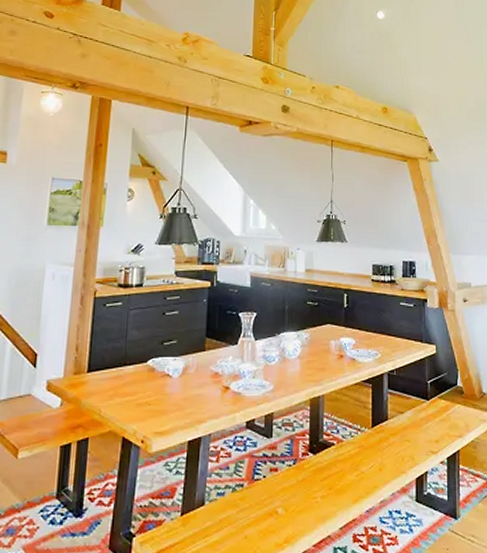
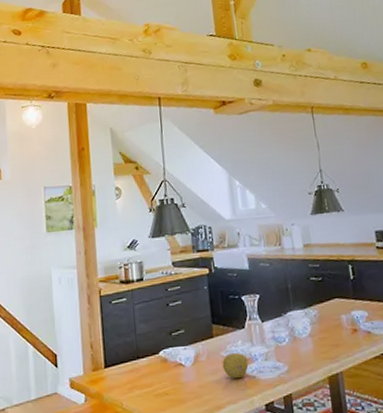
fruit: none [210,368,236,394] -> present [222,353,249,379]

